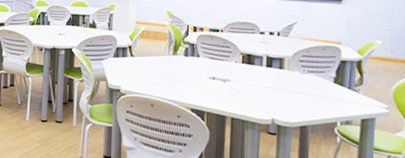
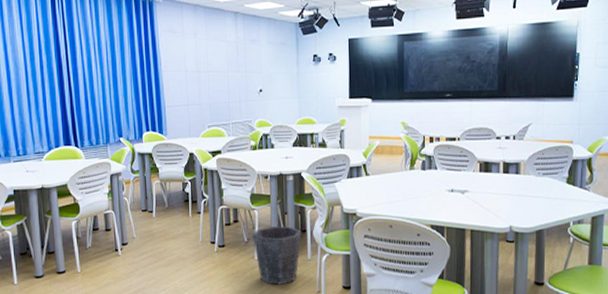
waste bin: none [25,93,69,147] -> present [253,226,302,285]

